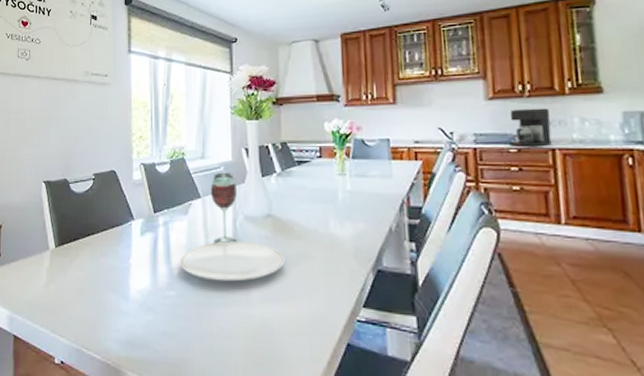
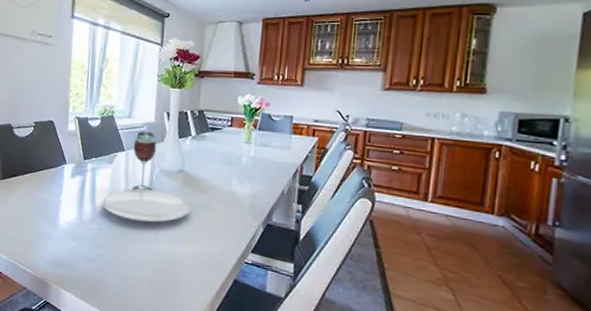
coffee maker: present [509,108,552,148] -> none [395,100,437,136]

